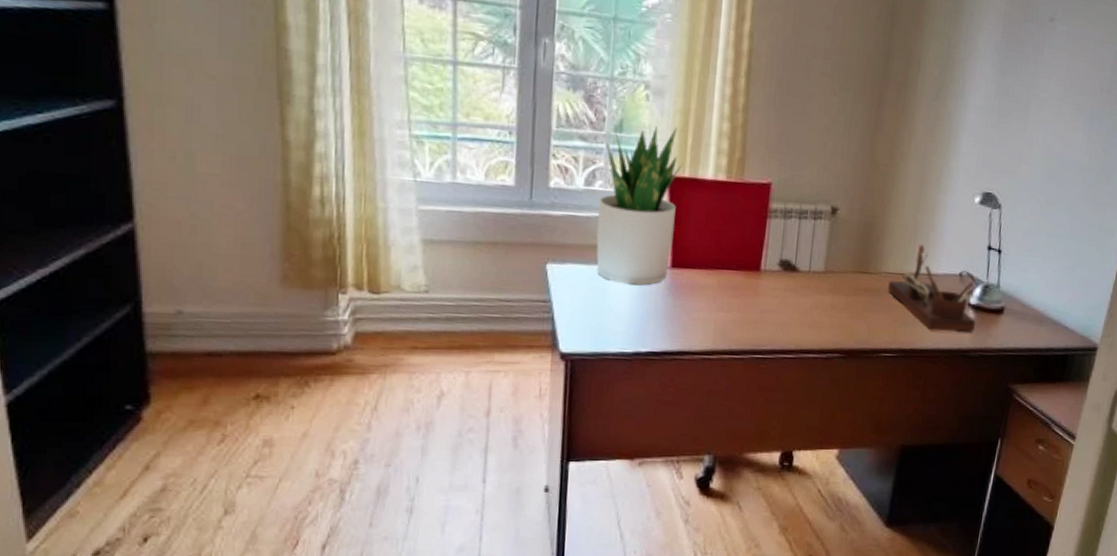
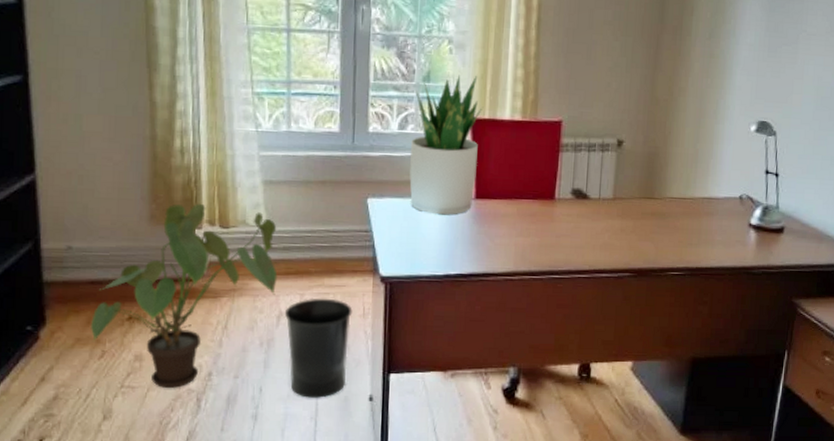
house plant: none [208,263,439,478] -> present [91,203,278,388]
waste bin: none [446,376,527,489] -> present [284,297,353,398]
desk organizer: present [888,243,977,334] -> none [673,170,758,252]

